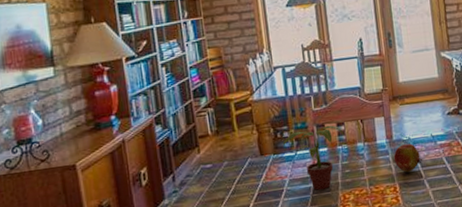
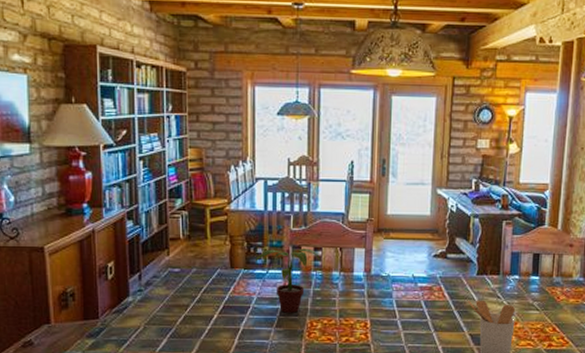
fruit: present [393,143,423,173] -> none [369,281,400,310]

